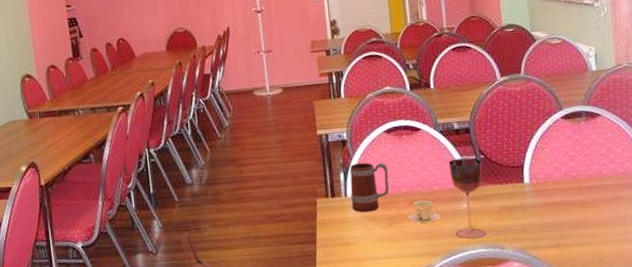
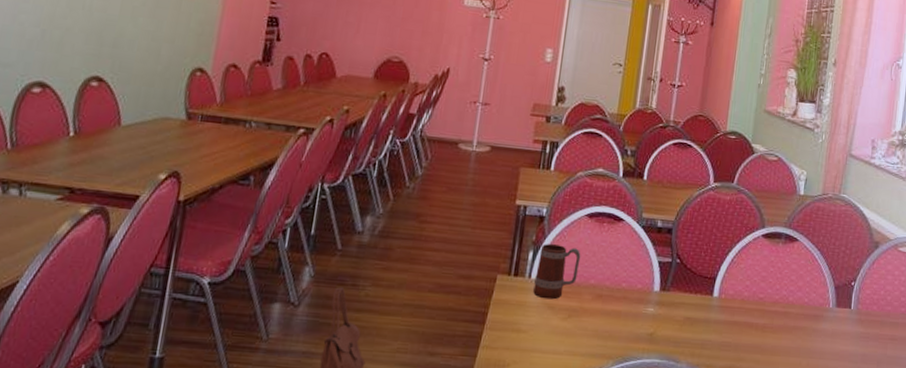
cup and saucer: present [407,200,440,224] -> none [588,295,623,322]
wineglass: present [448,157,486,240] -> none [634,258,676,348]

